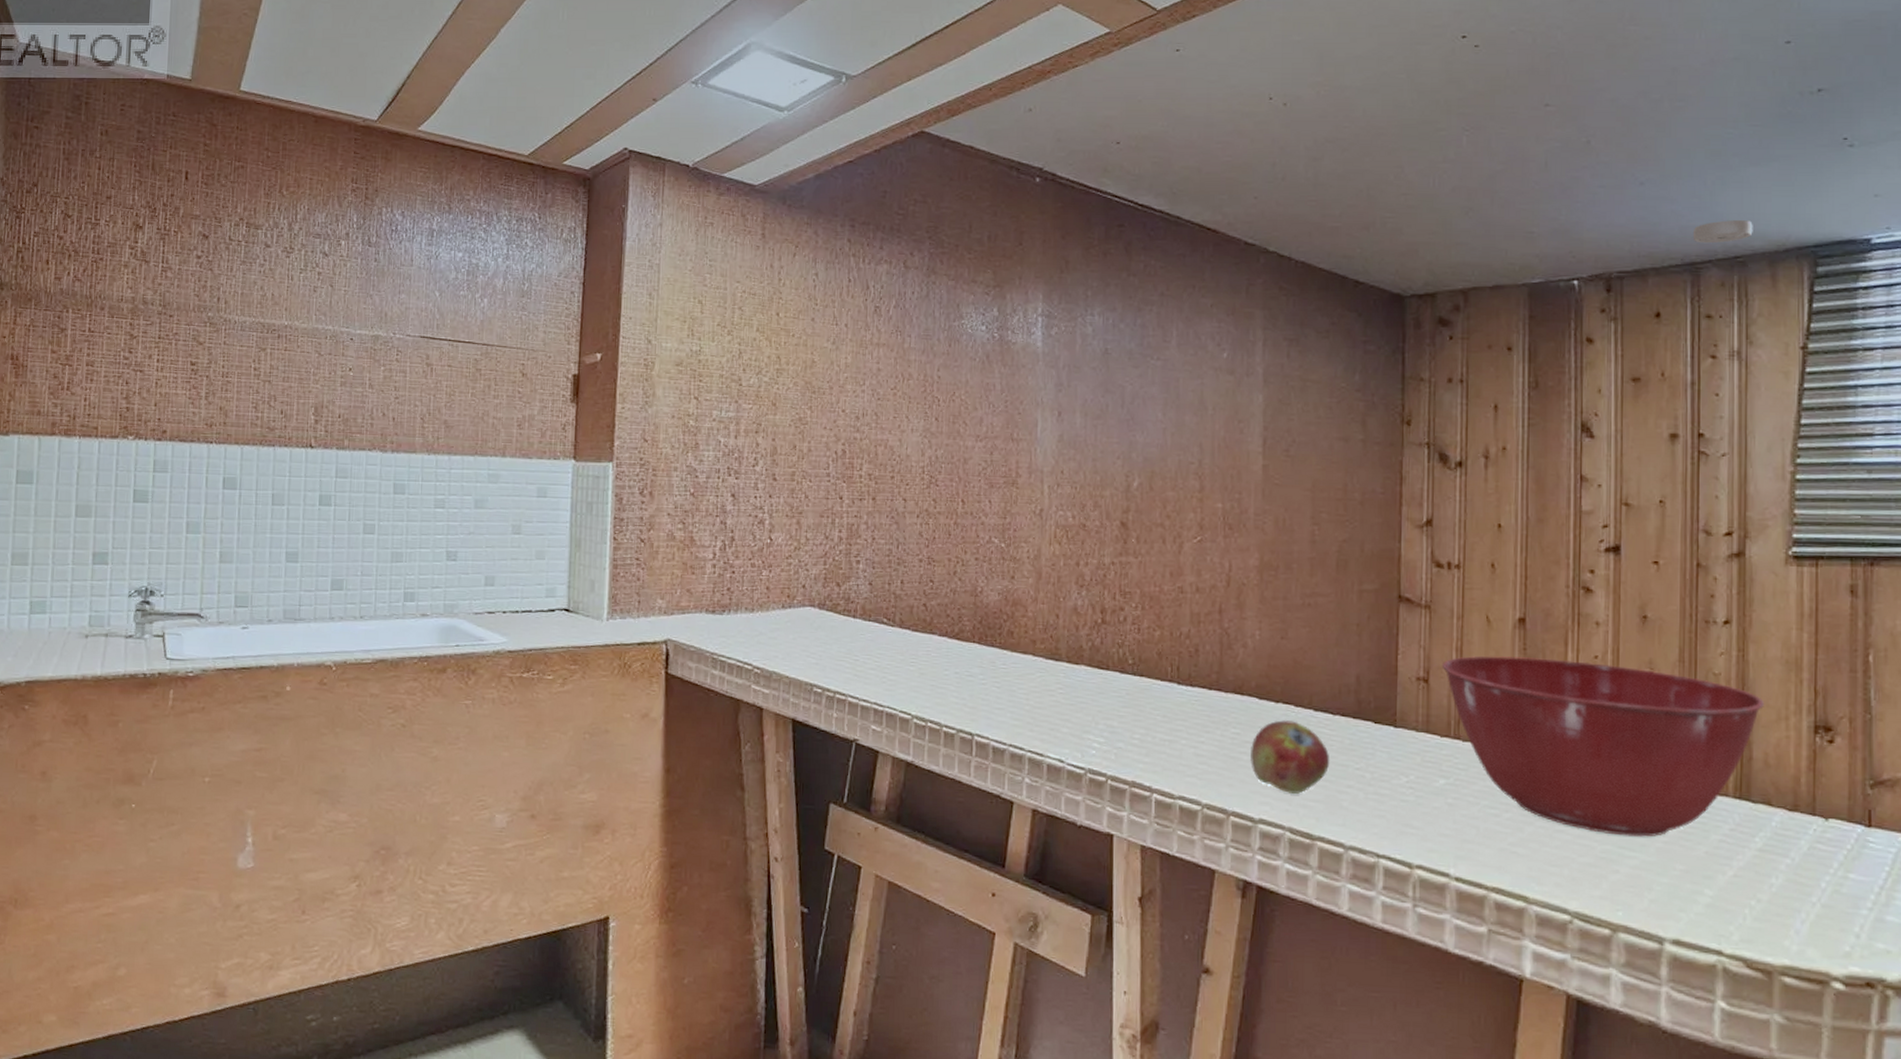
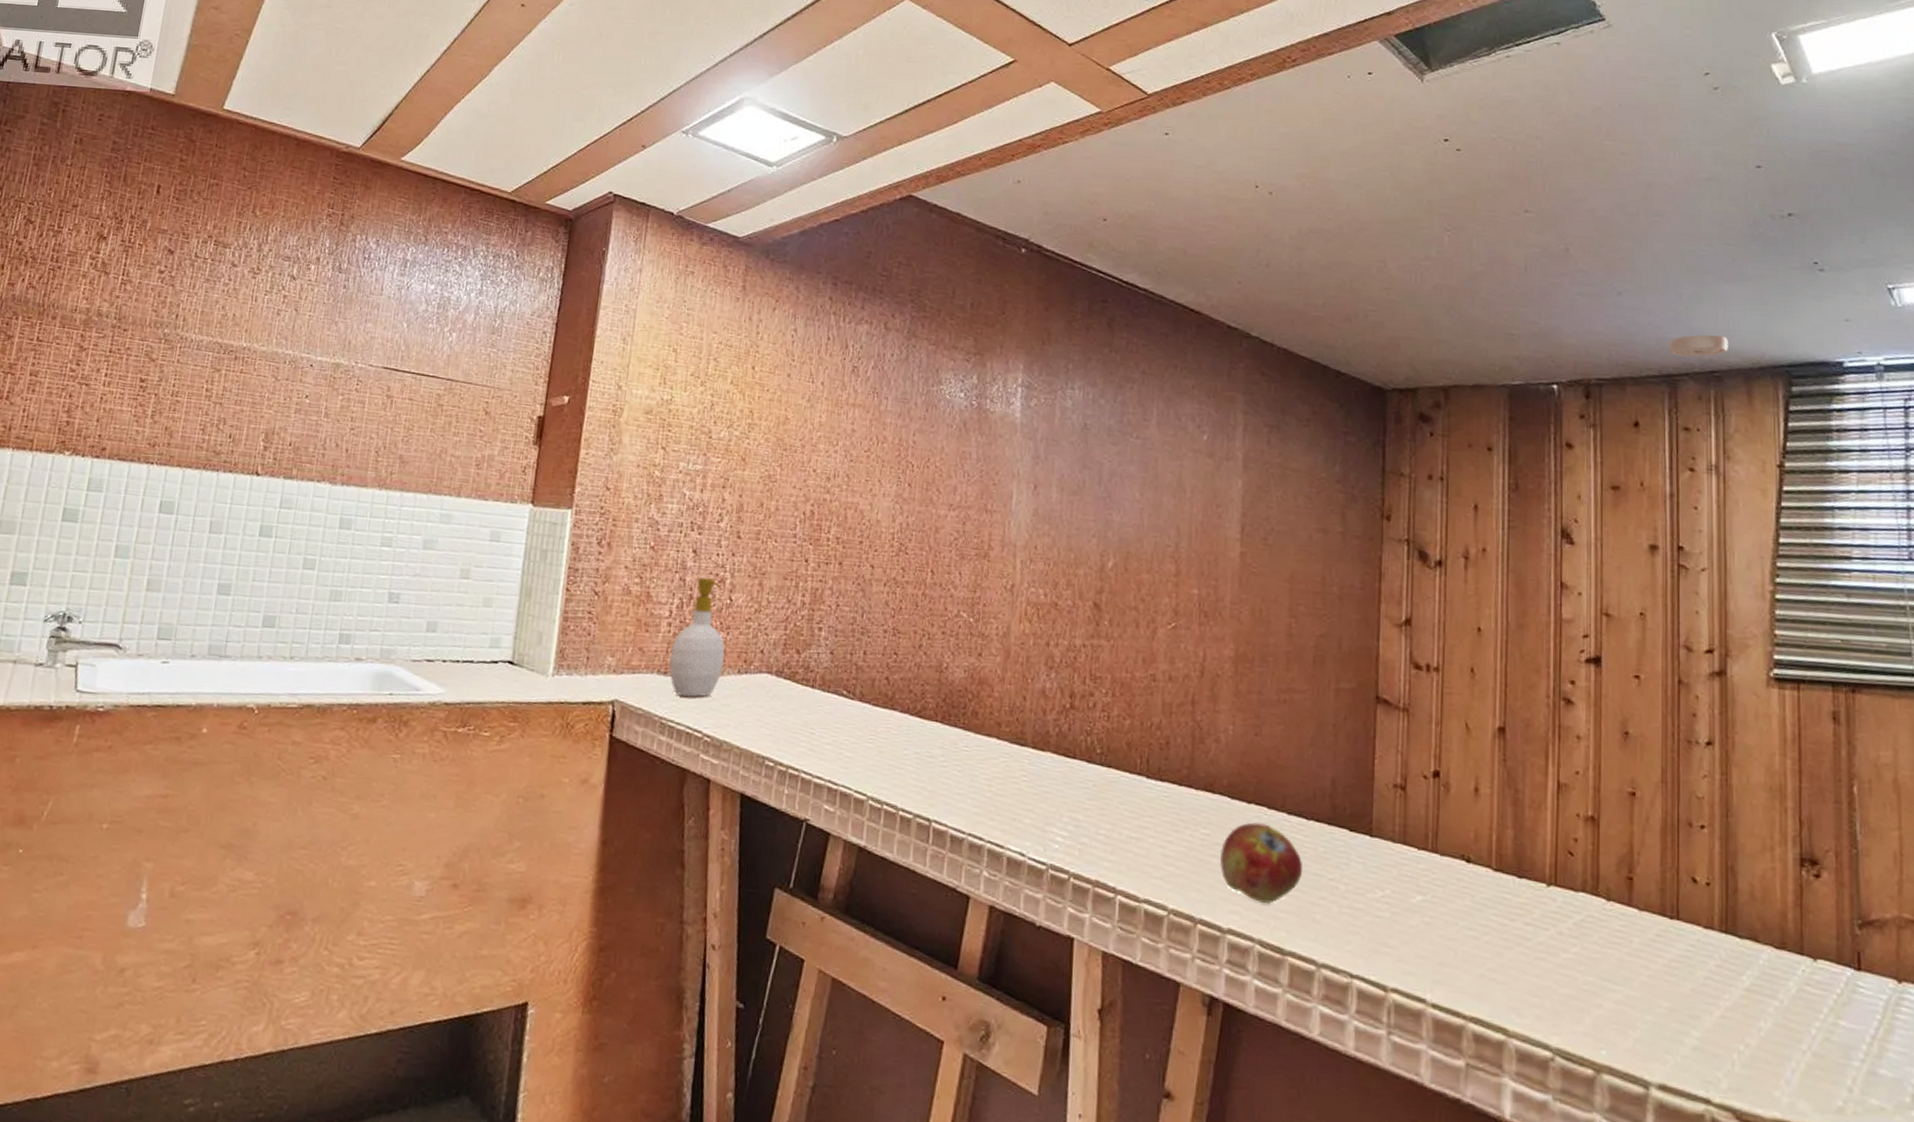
soap bottle: none [716,520,769,633] -> present [669,577,725,698]
mixing bowl: present [1441,656,1764,837] -> none [1419,764,1748,970]

